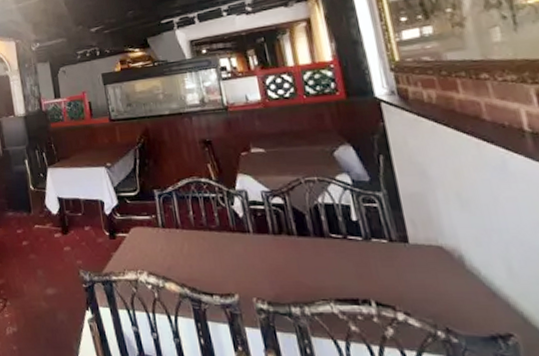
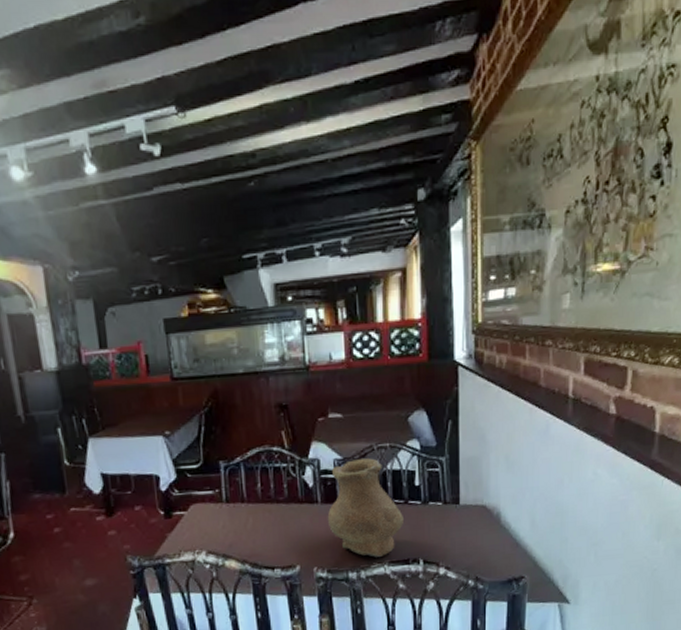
vase: none [259,191,347,293] -> present [327,458,405,557]

